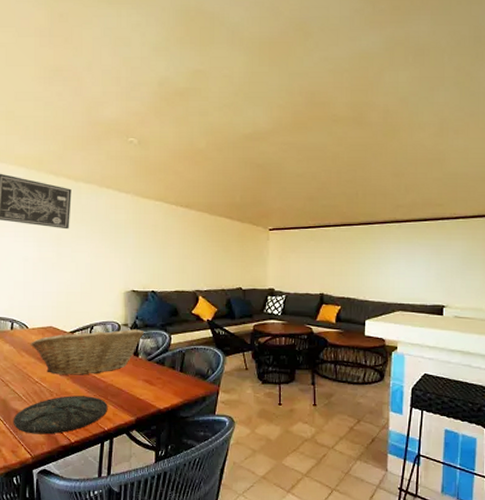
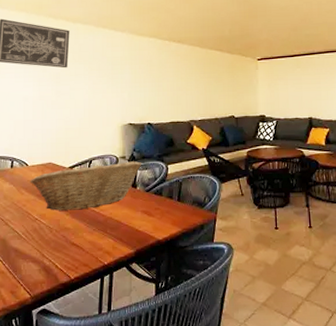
plate: present [13,395,108,435] -> none [12,230,107,273]

